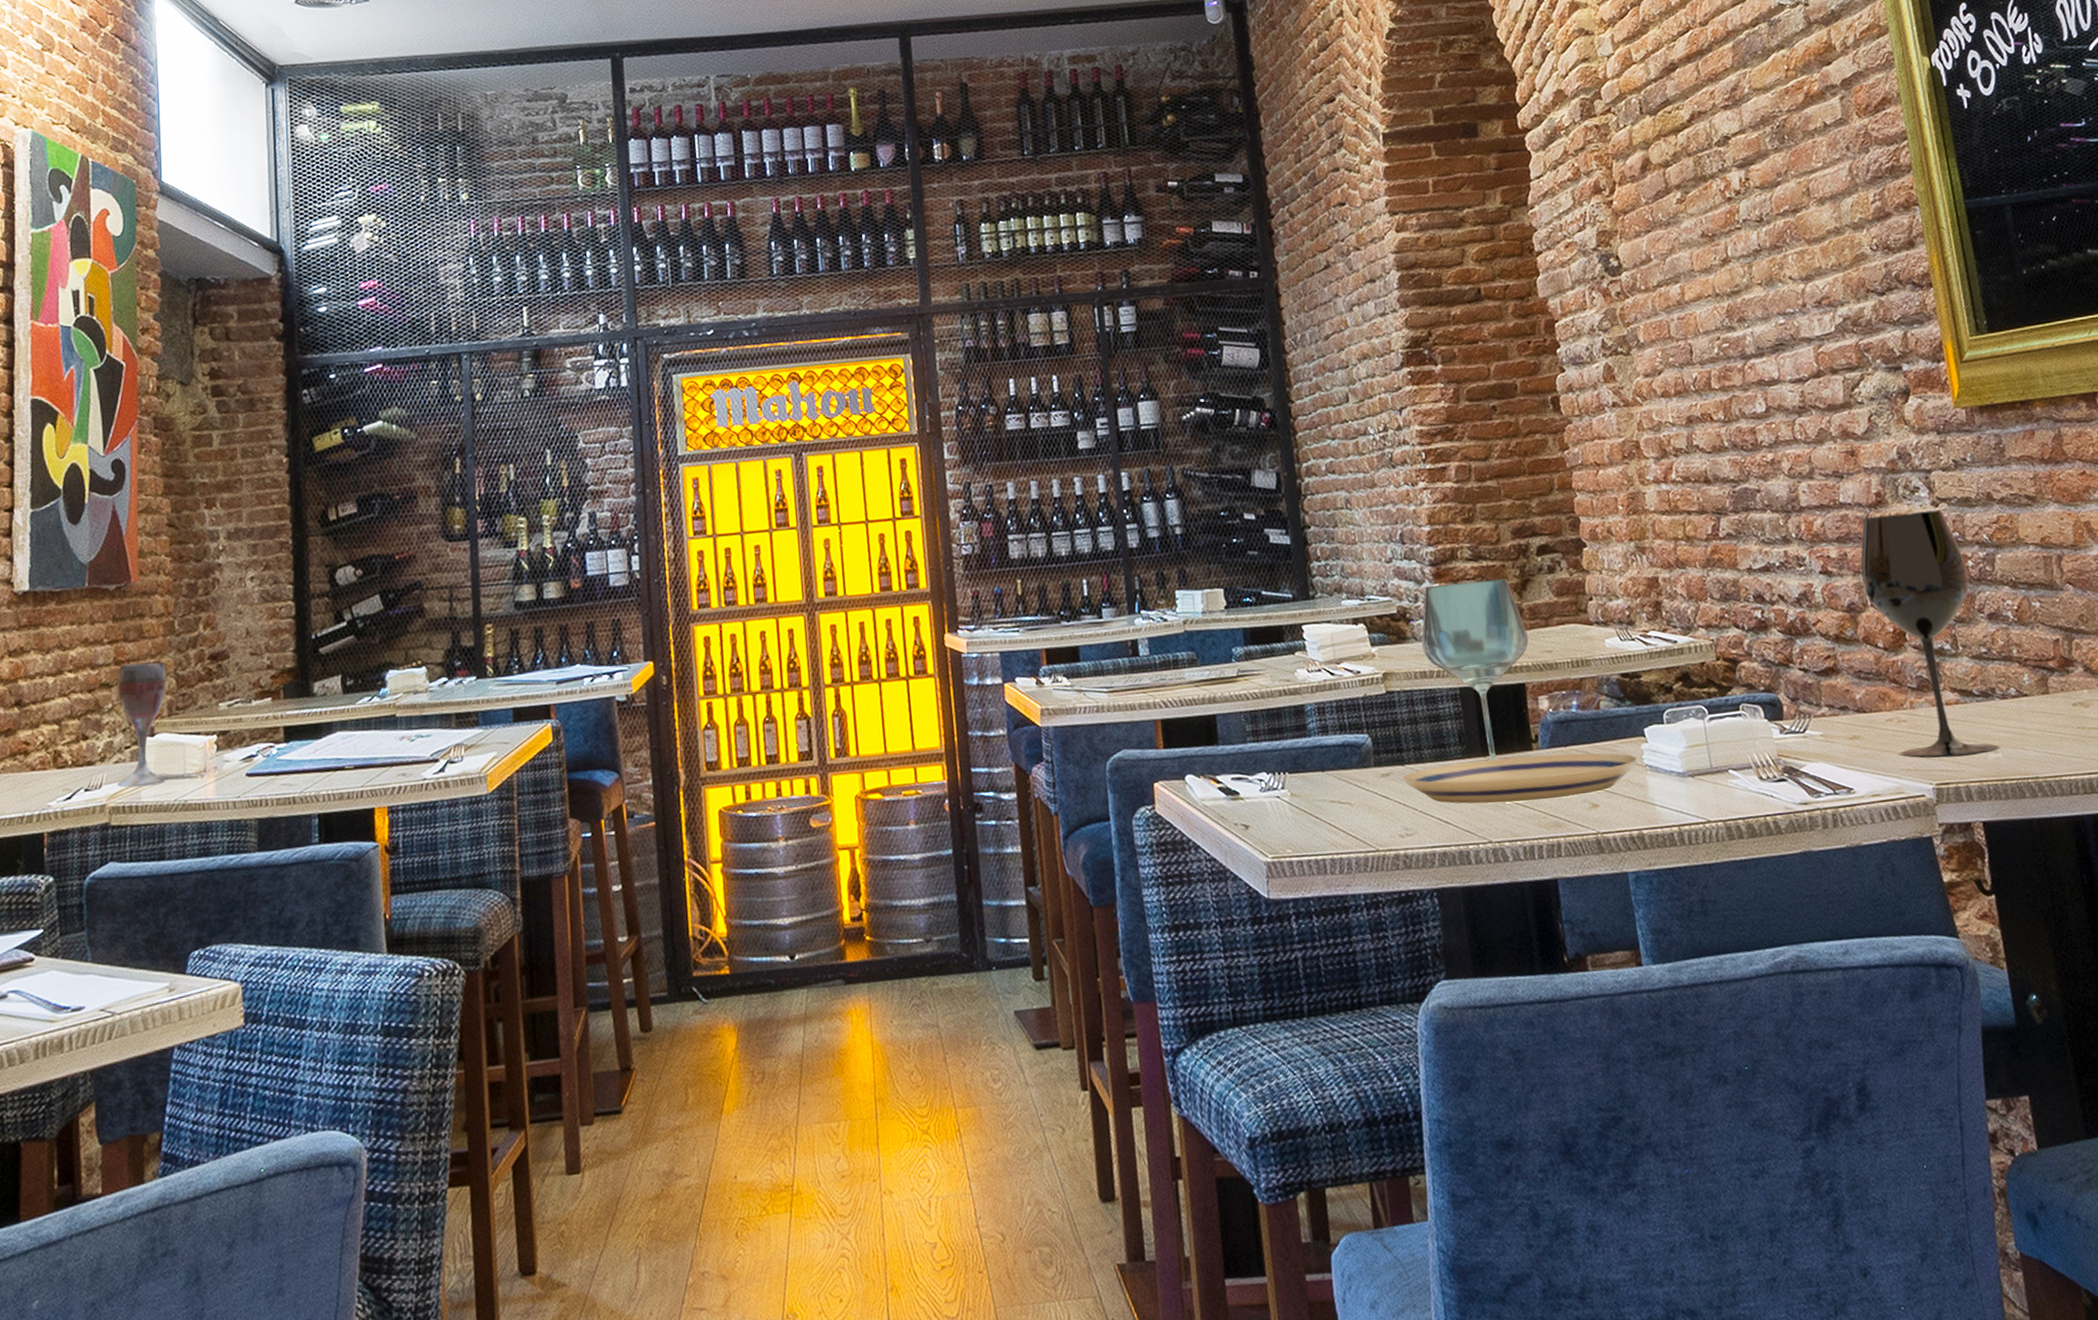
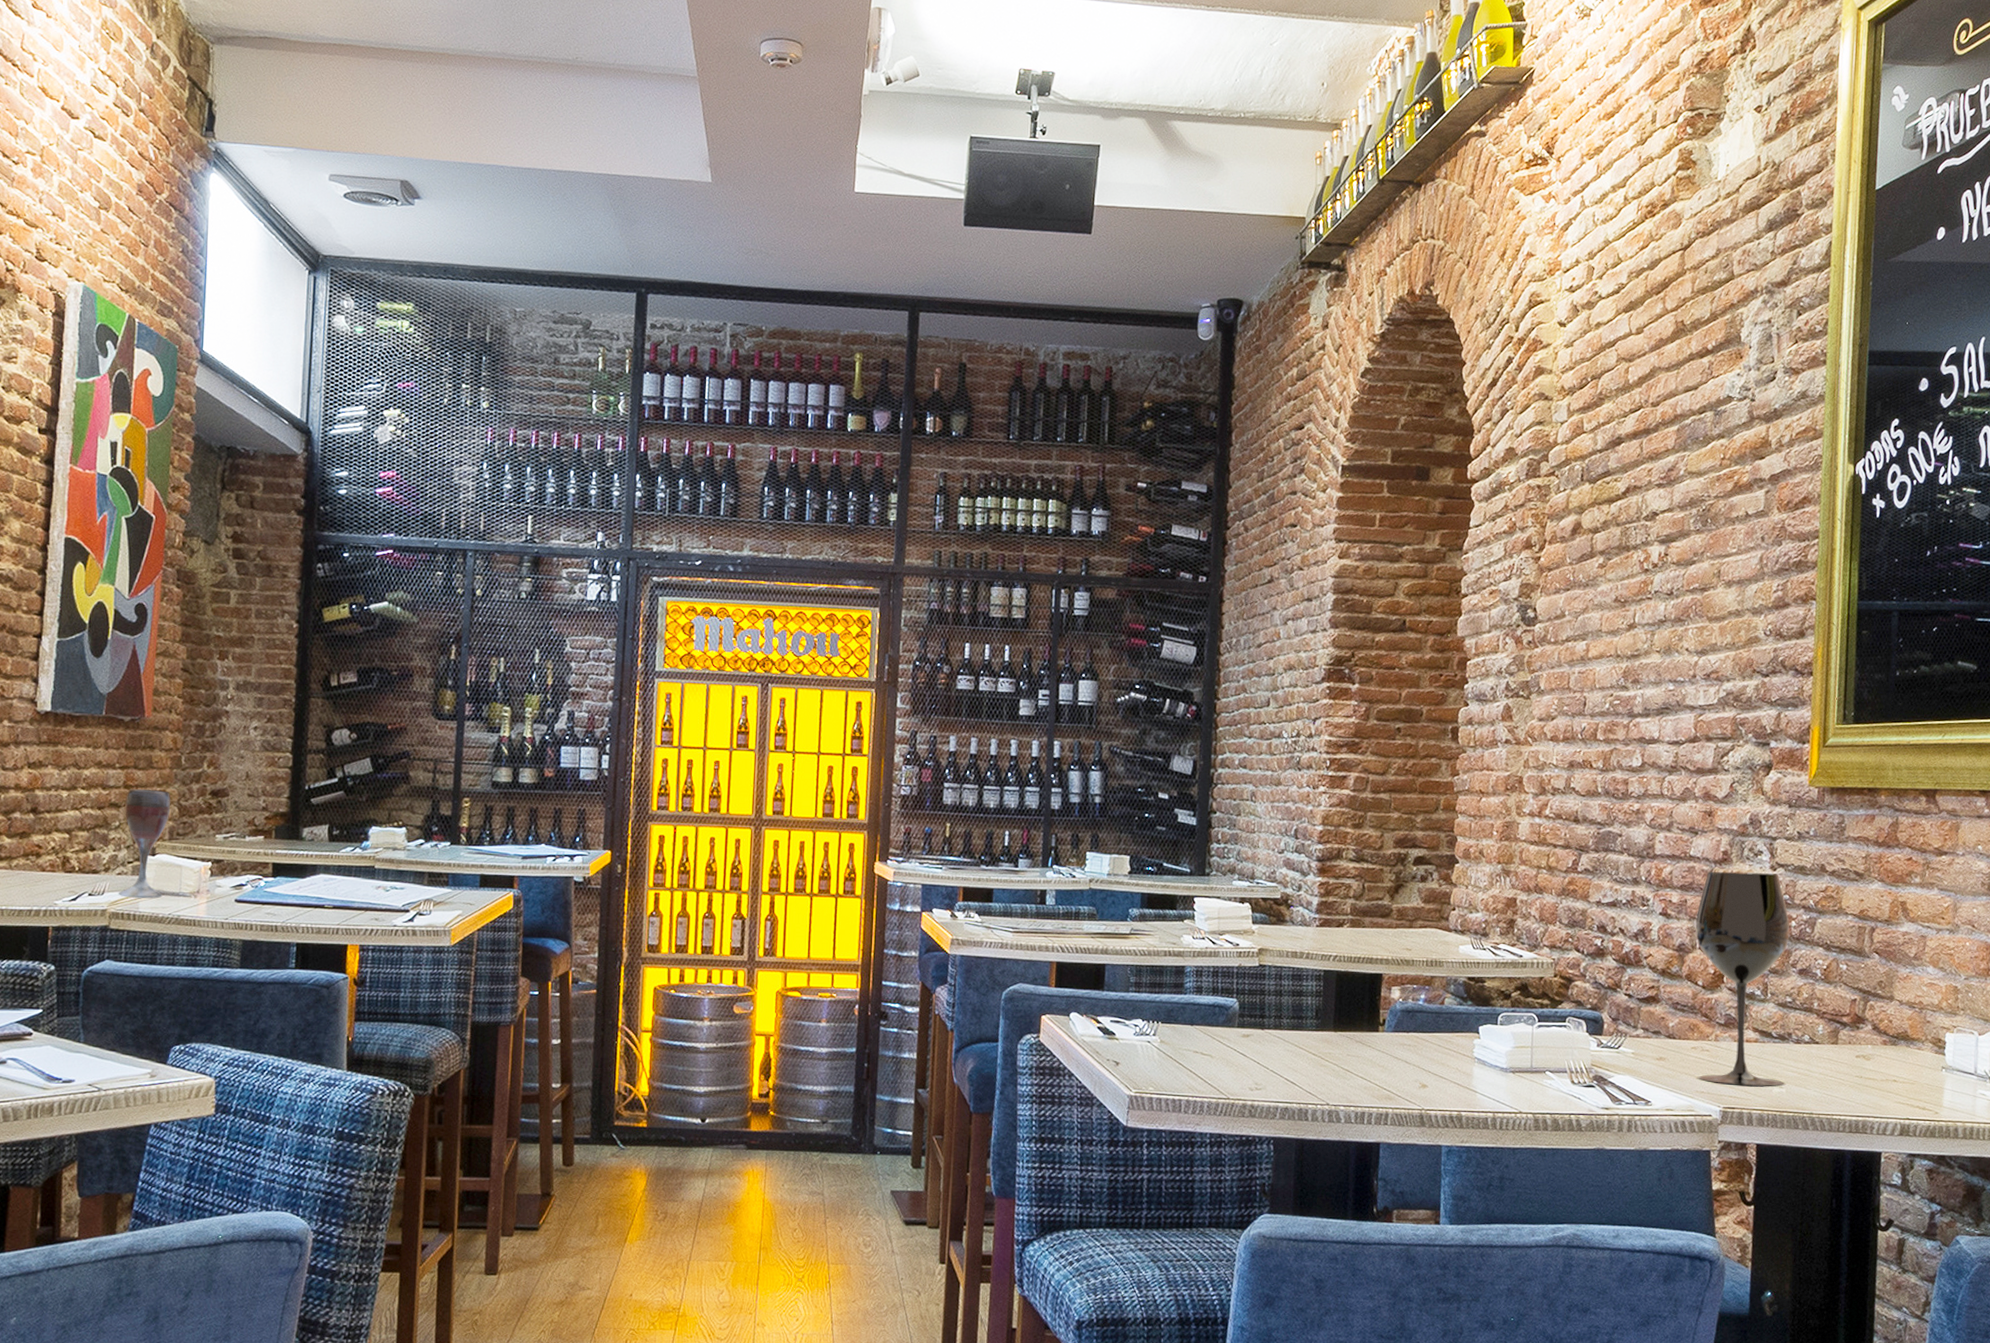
plate: present [1403,753,1638,804] -> none [1261,1034,1469,1076]
wine glass: present [1421,578,1529,761] -> none [1297,879,1392,1036]

